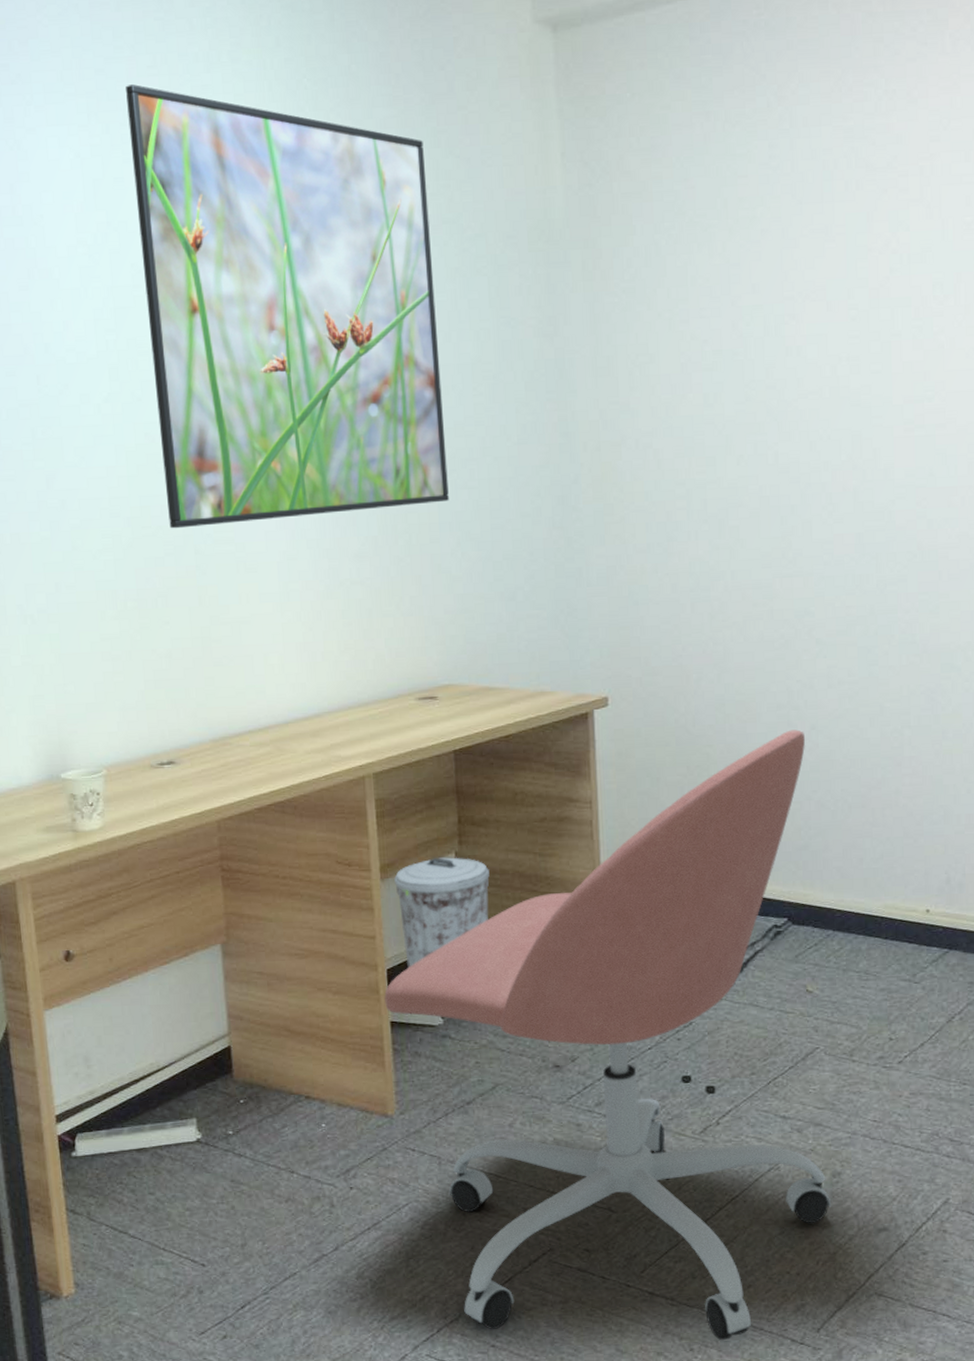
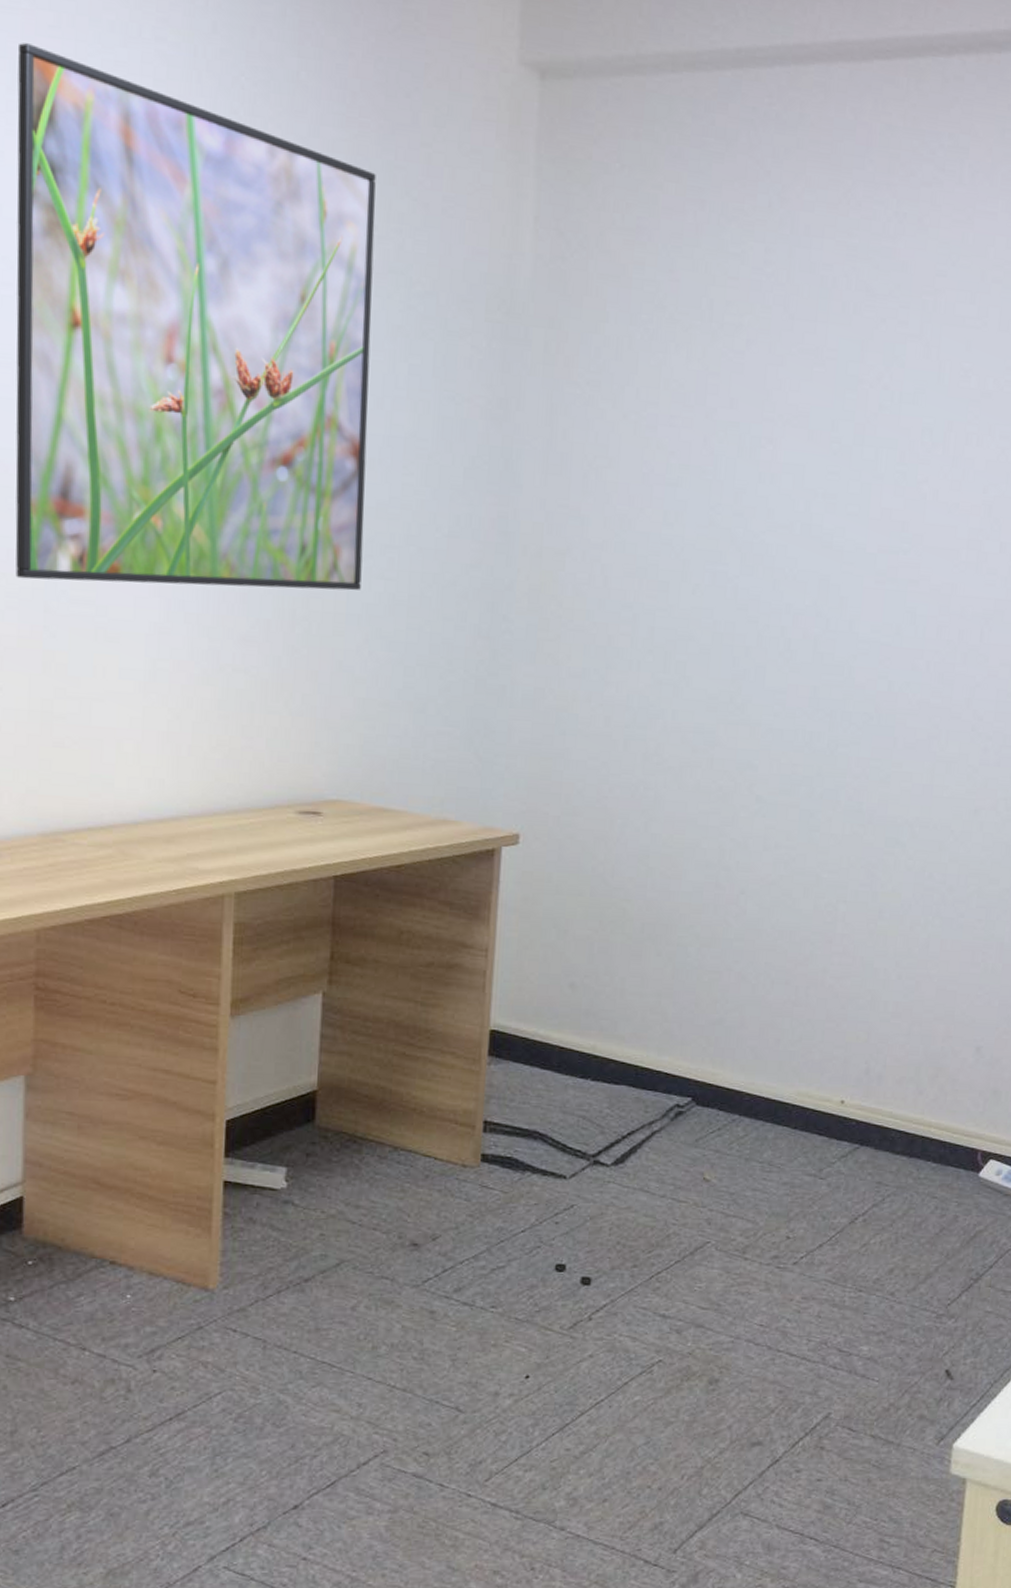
office chair: present [384,729,832,1341] -> none [219,892,732,1560]
trash can: present [394,857,490,968] -> none [247,997,361,1121]

